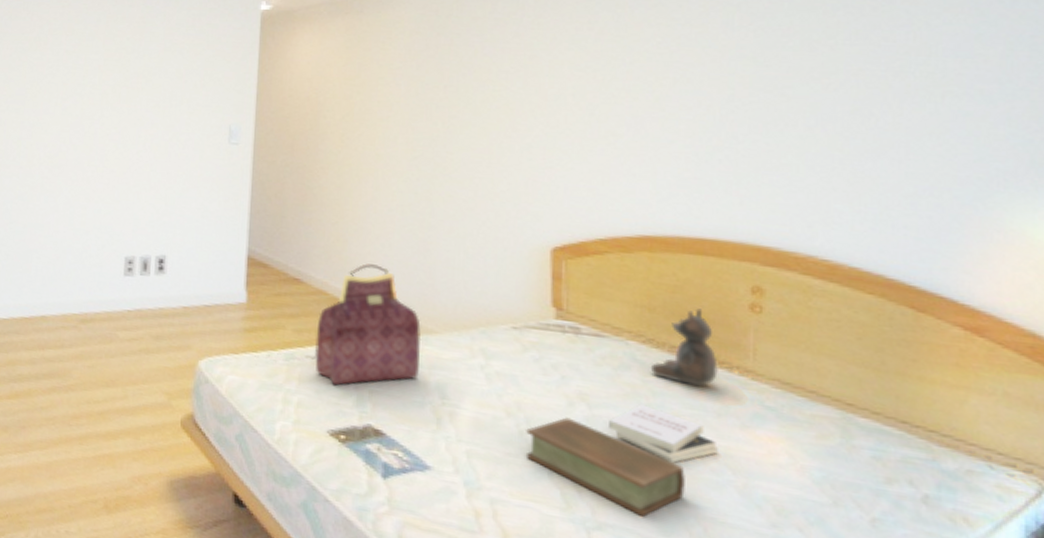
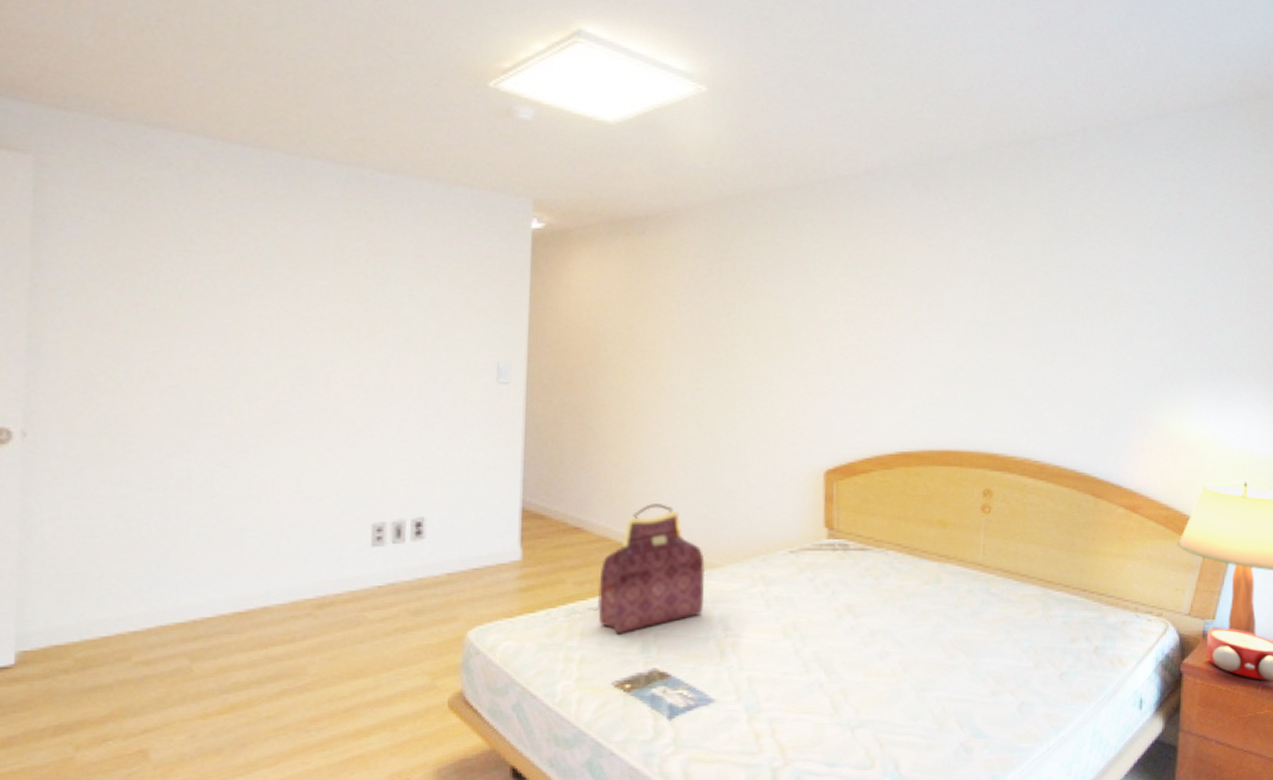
book: present [525,417,685,517] -> none [800,629,930,708]
books: present [609,404,718,463] -> none [871,607,955,655]
stuffed bear: present [650,308,718,386] -> none [904,514,957,583]

